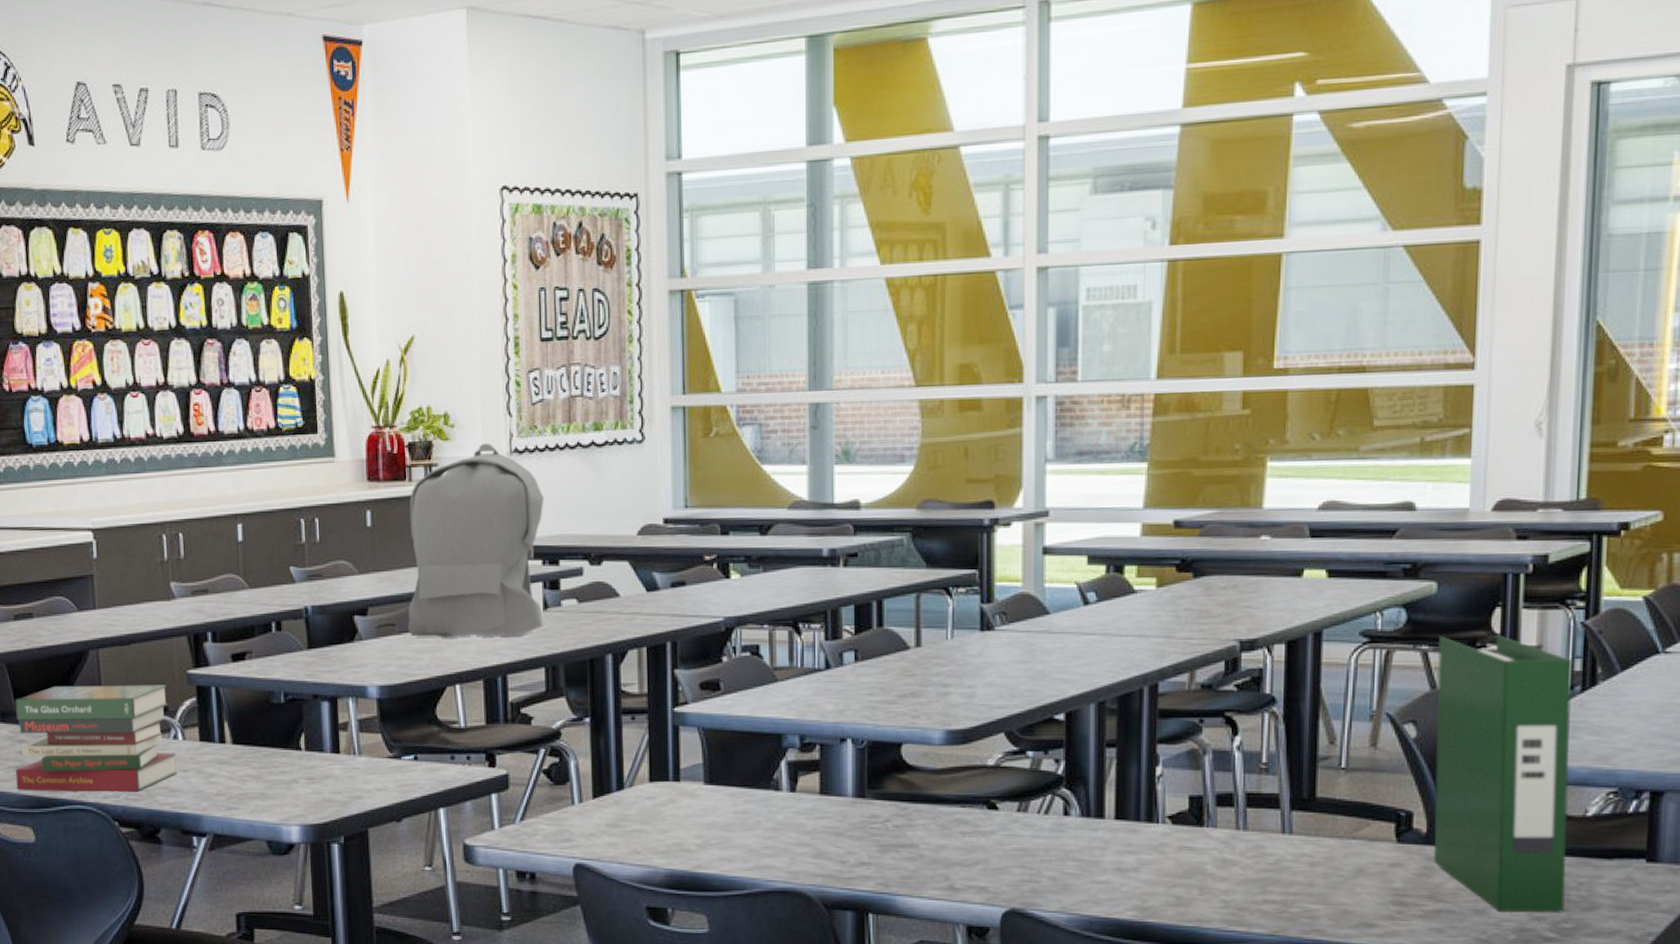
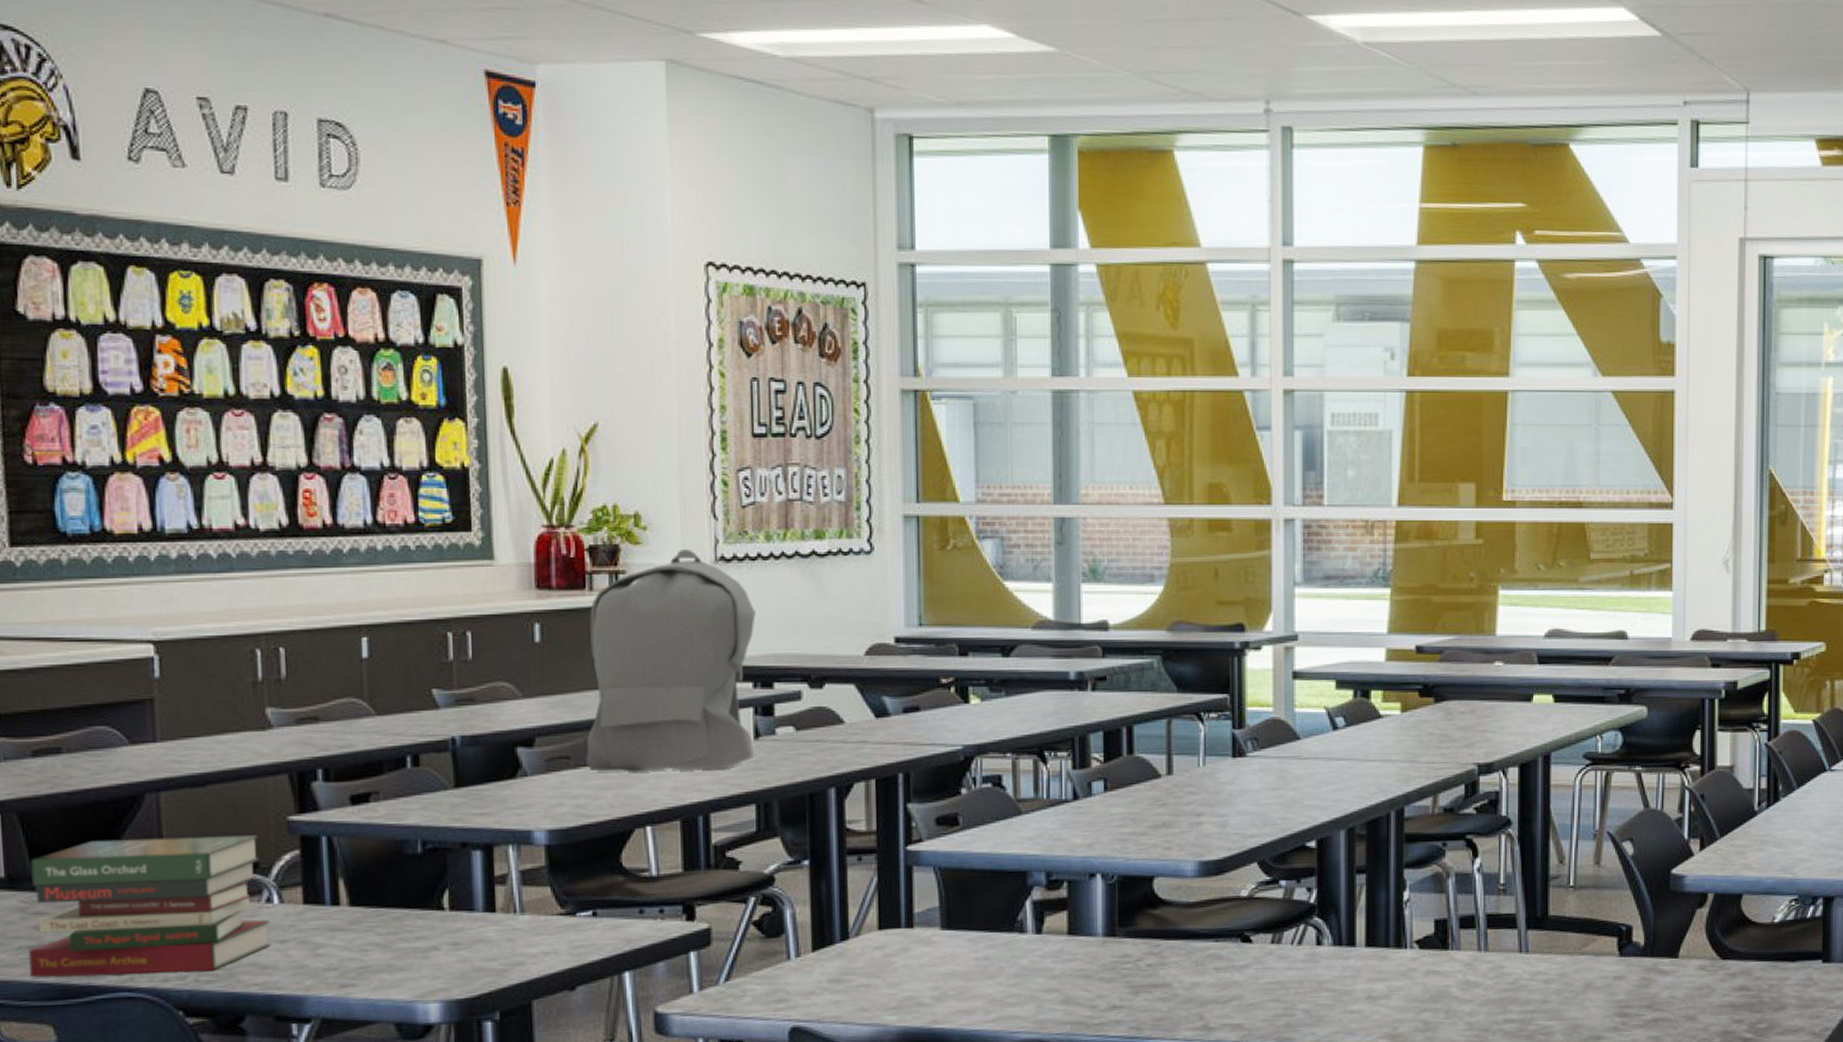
binder: present [1432,635,1573,912] -> none [1649,756,1760,1016]

